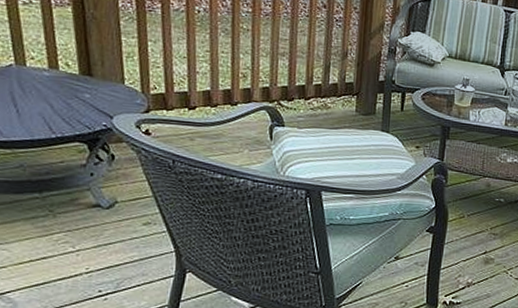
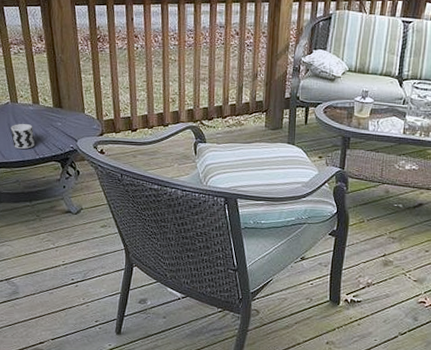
cup: none [13,92,50,125] -> present [10,123,35,149]

